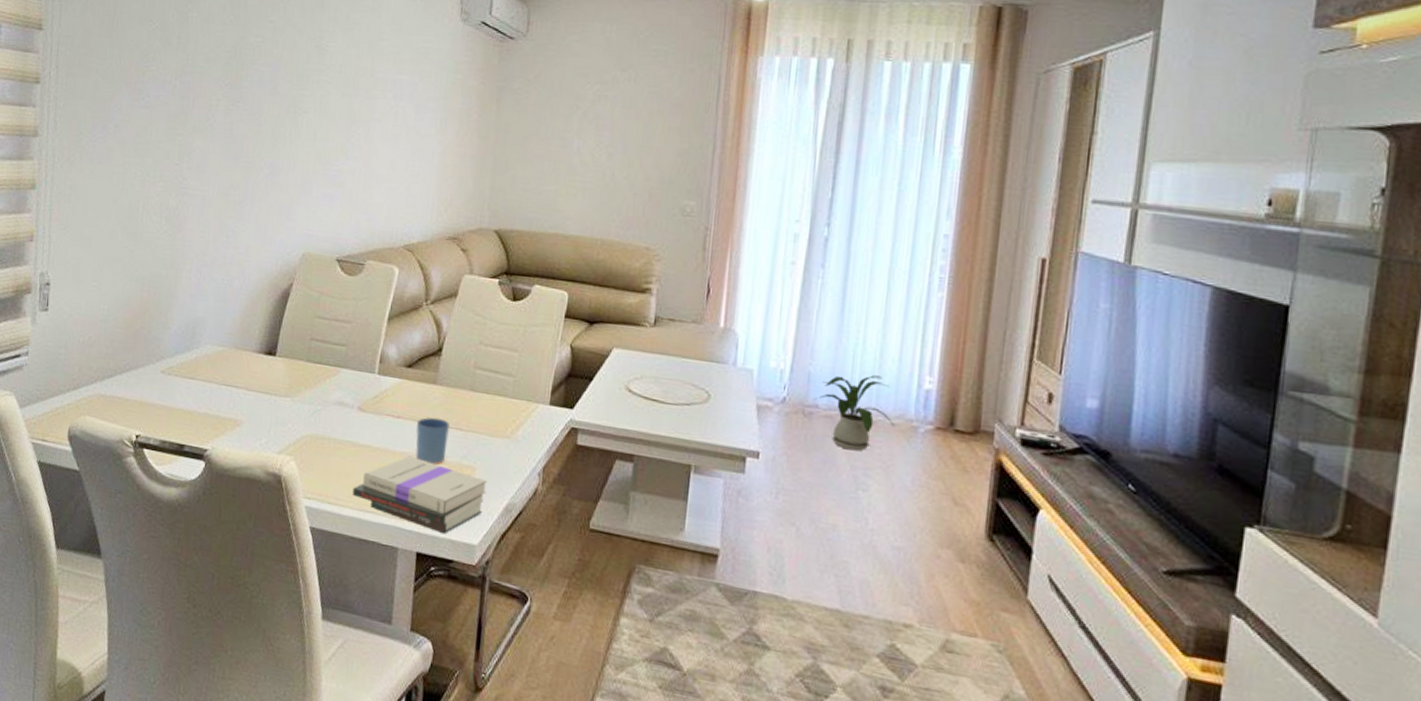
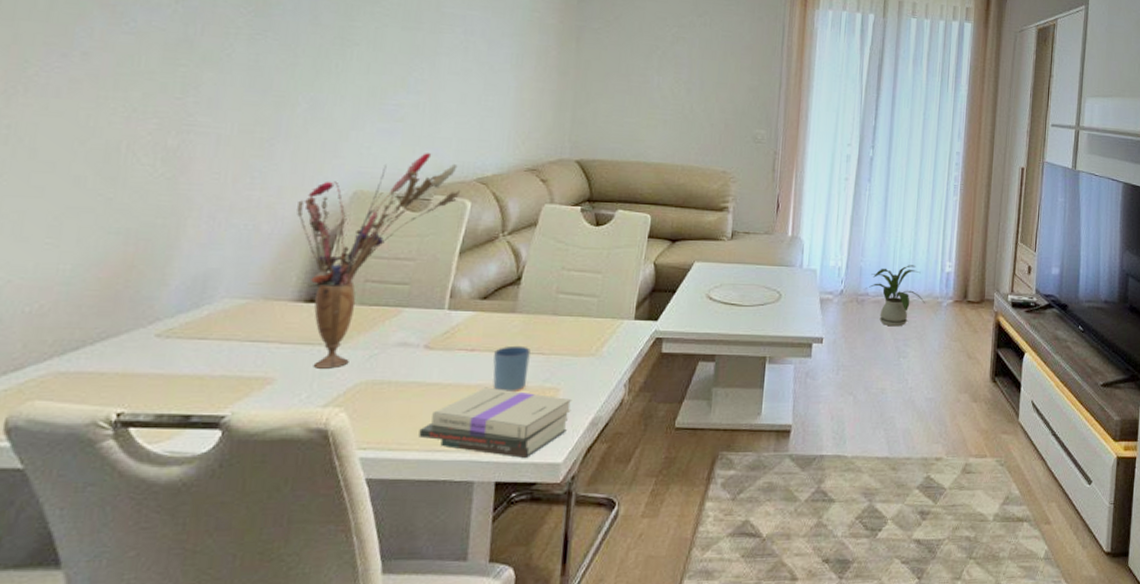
bouquet: none [259,218,389,419] -> present [297,153,460,369]

